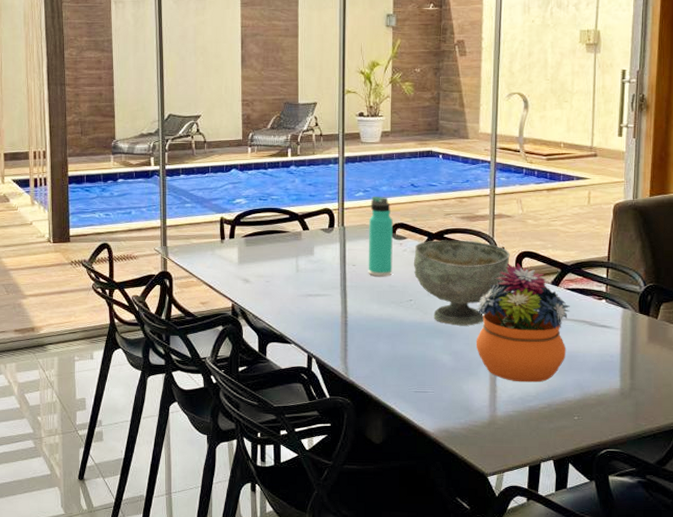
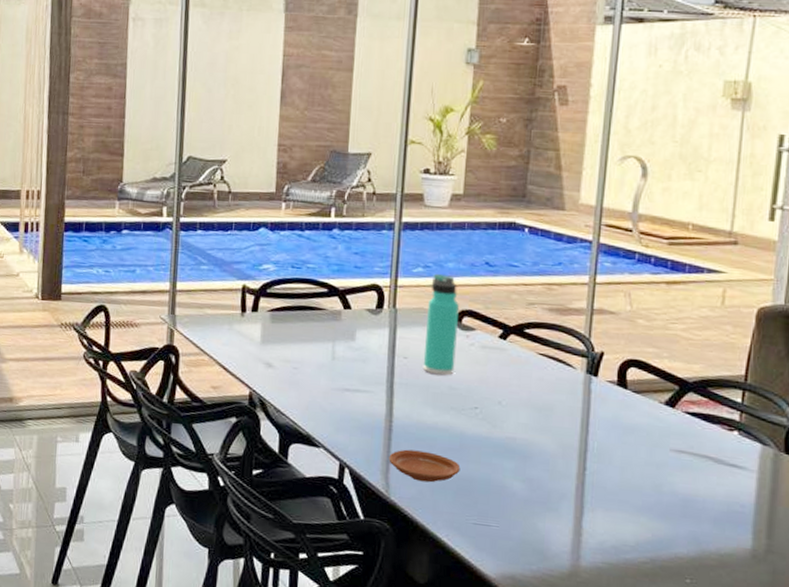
plate: none [346,338,402,363] -> present [389,449,461,483]
decorative bowl: present [413,240,510,326] -> none [482,334,611,448]
flower arrangement: present [476,263,570,383] -> none [558,372,689,529]

